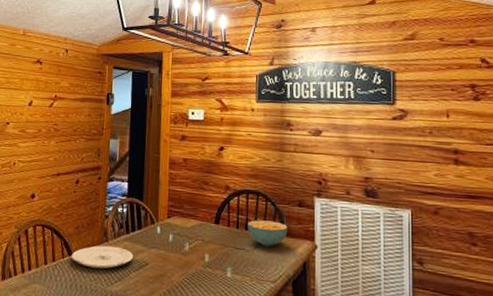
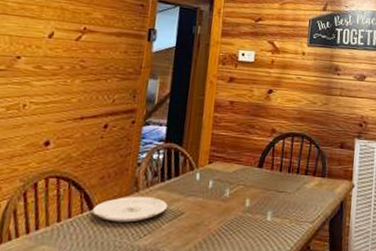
cereal bowl: present [248,220,288,247] -> none [291,162,329,189]

